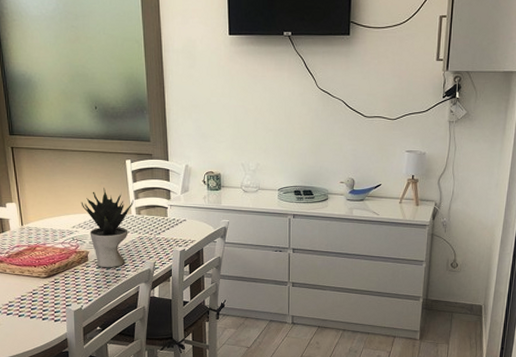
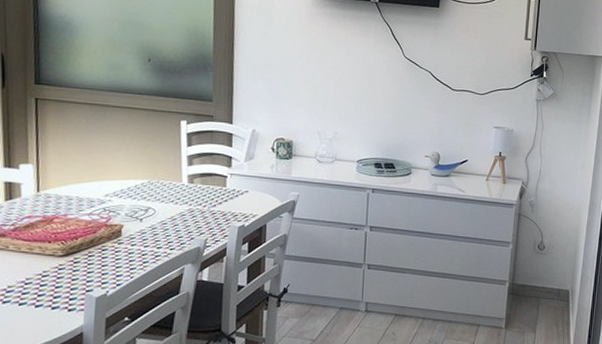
potted plant: present [81,188,134,268] -> none [119,151,186,245]

